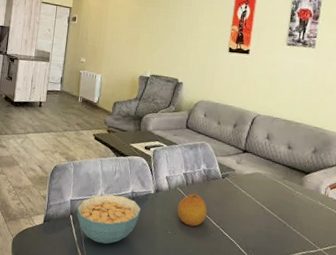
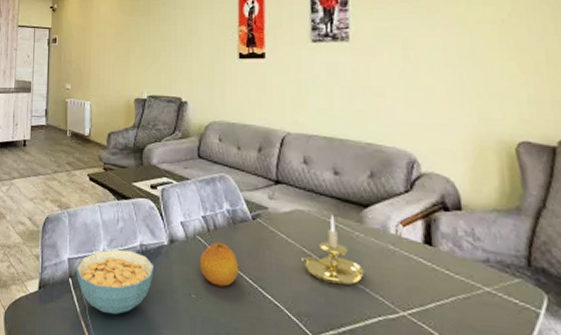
candle holder: none [255,178,298,229] -> present [302,215,364,286]

